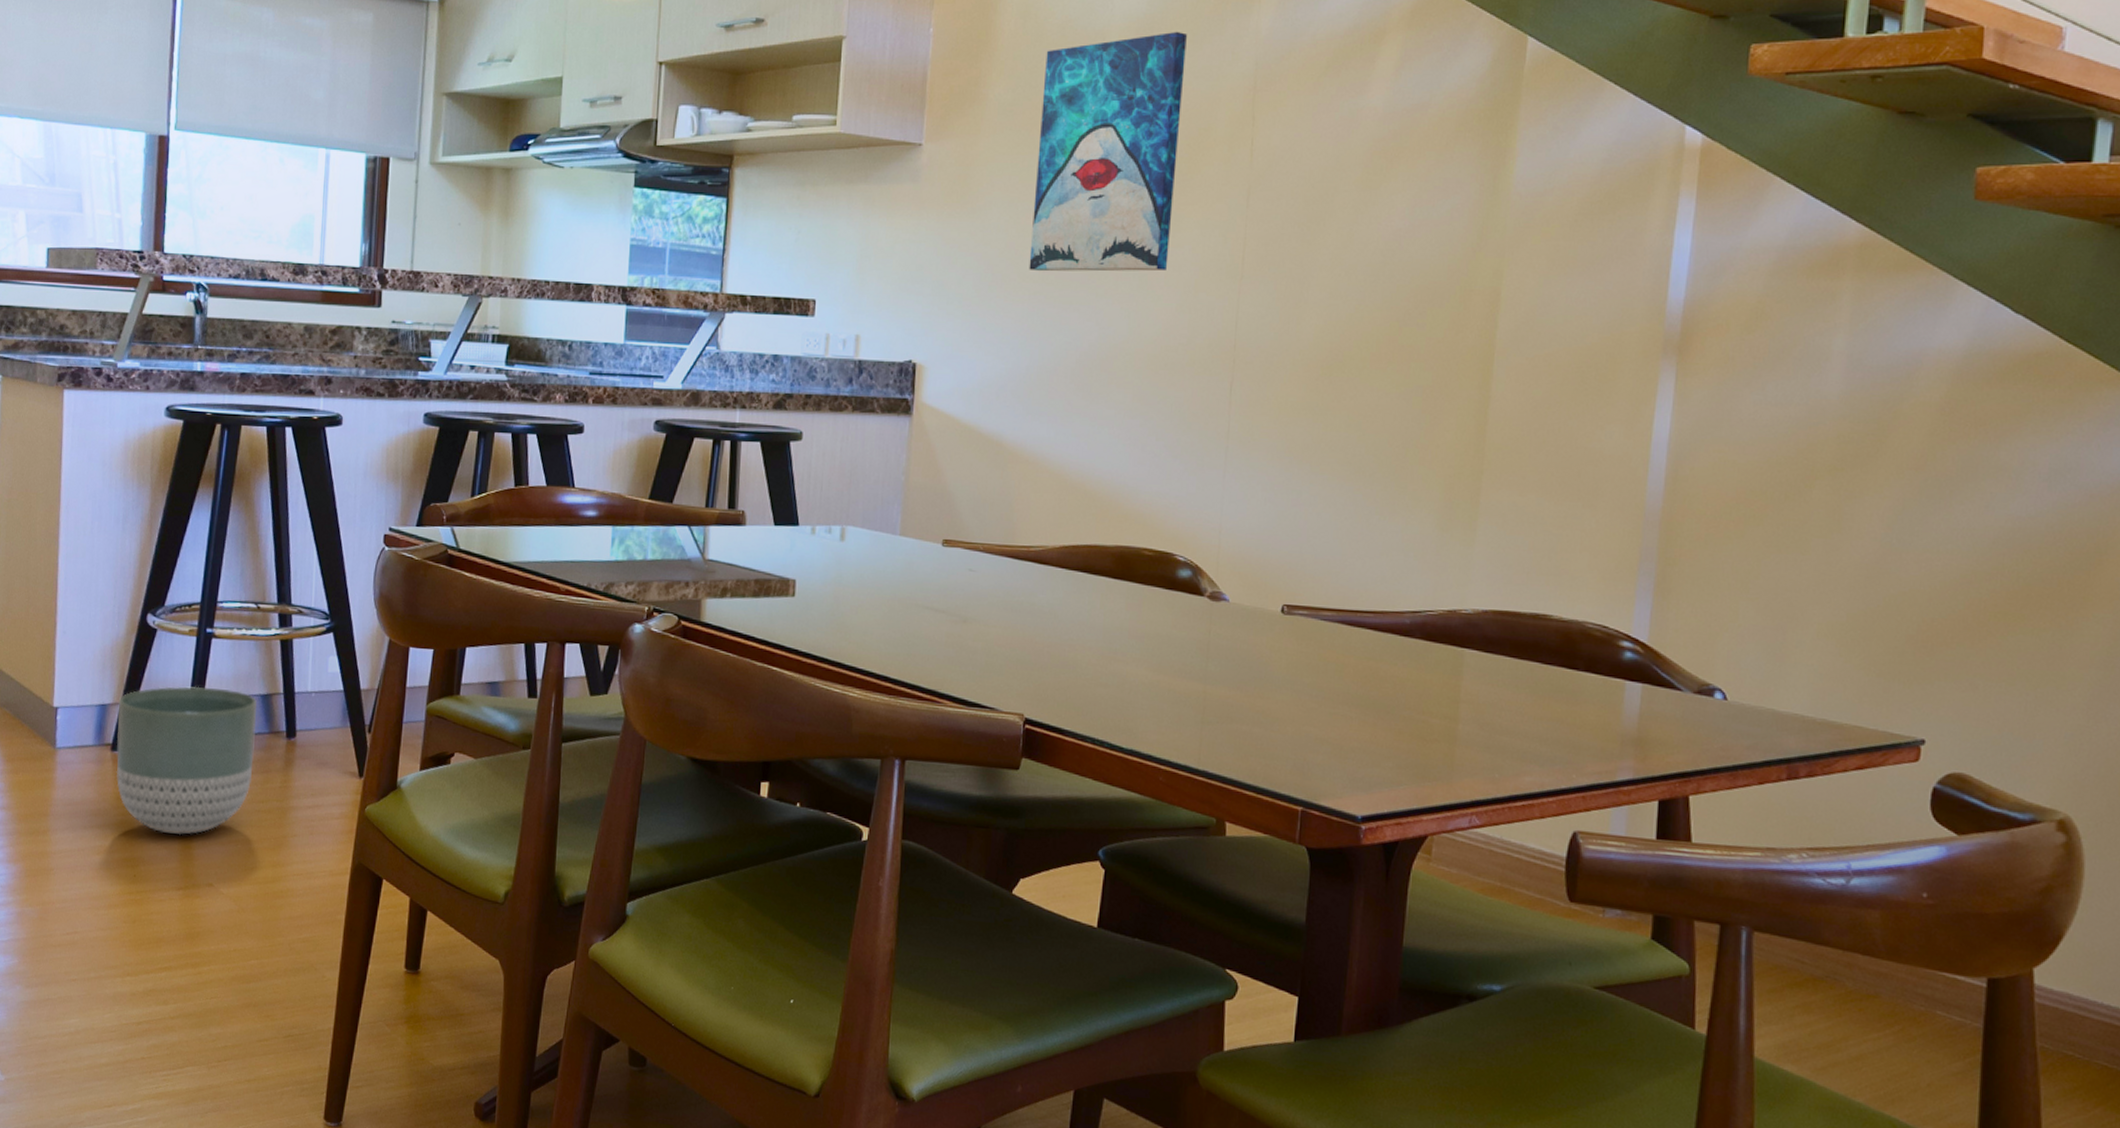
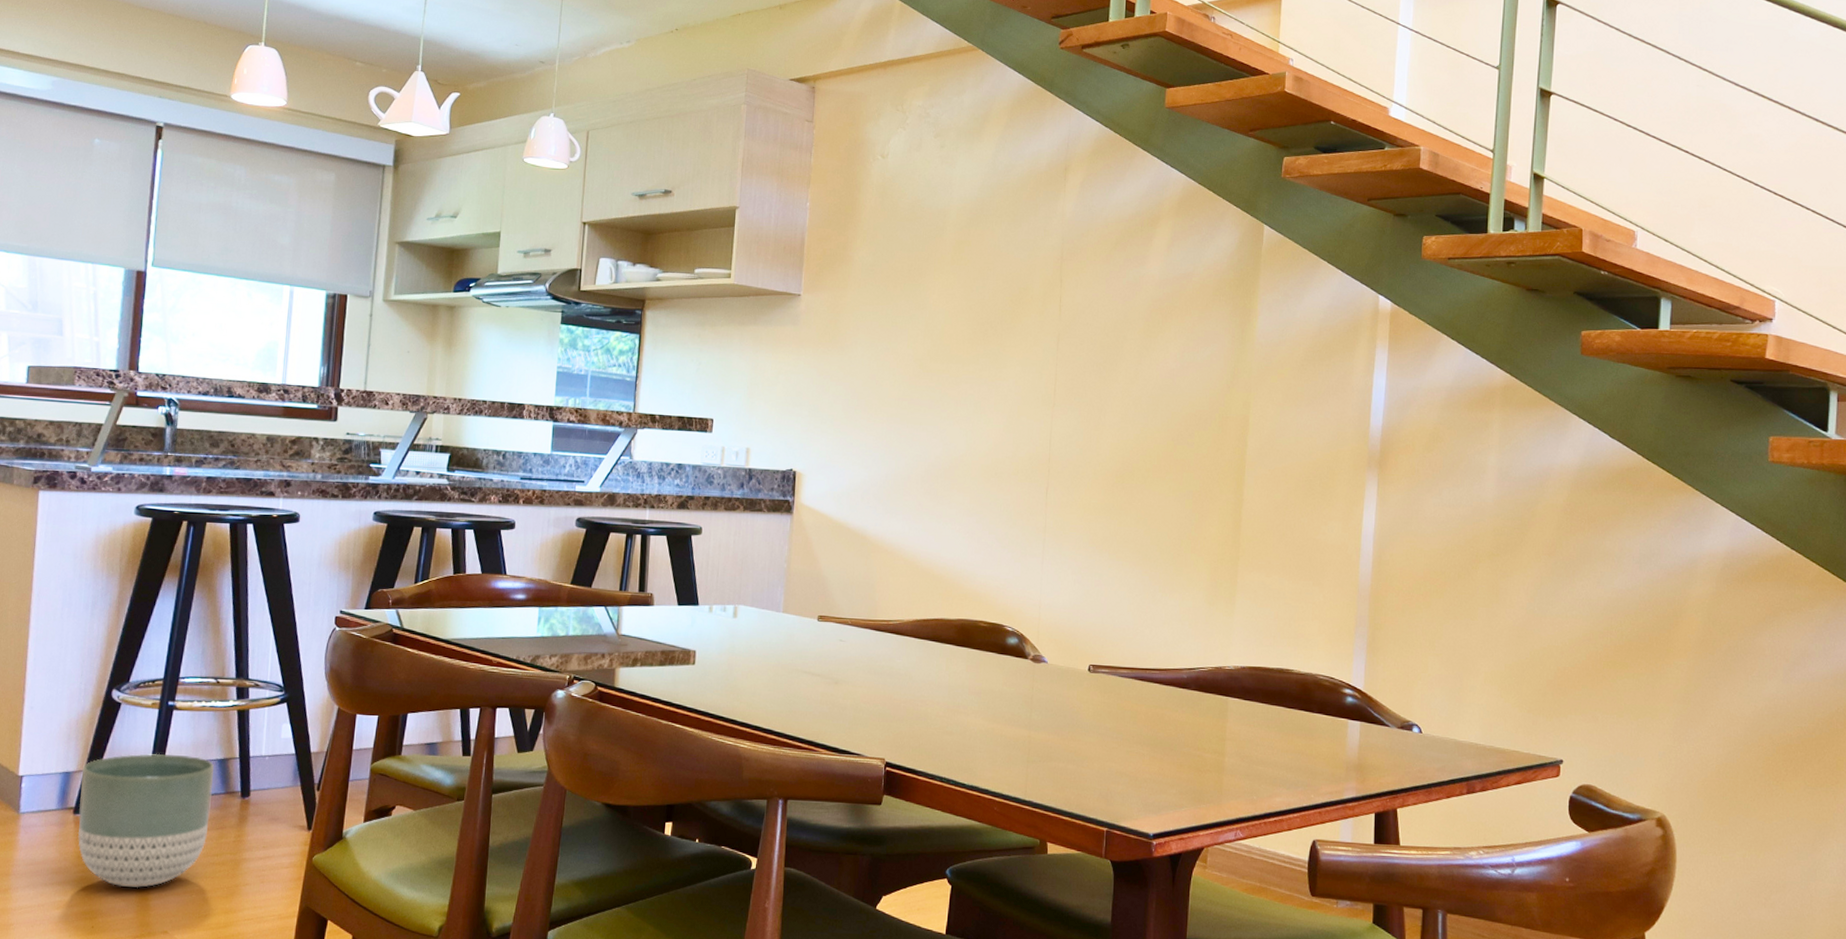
wall art: present [1029,31,1187,272] -> none [887,211,1009,400]

